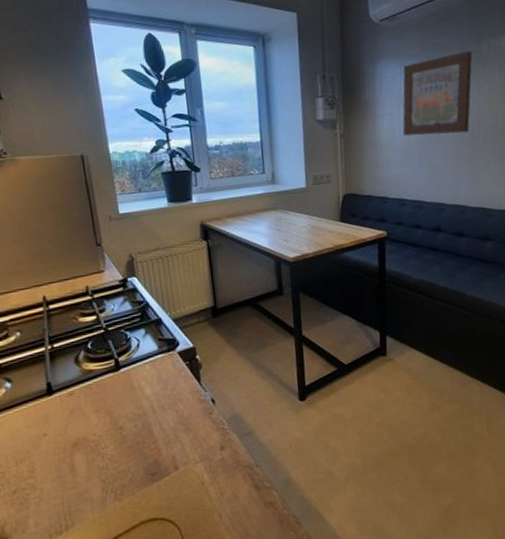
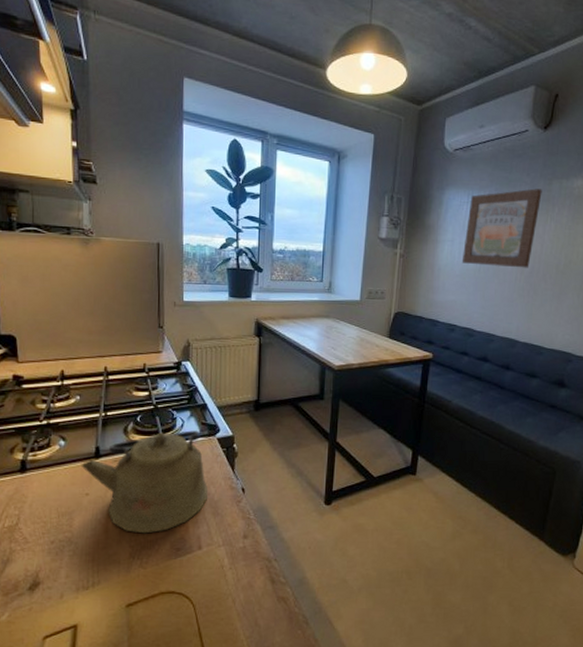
kettle: none [33,347,177,466] -> present [81,430,207,534]

